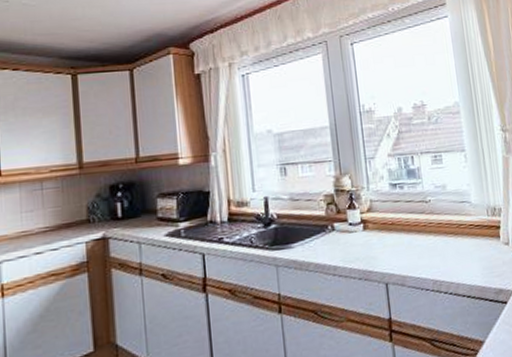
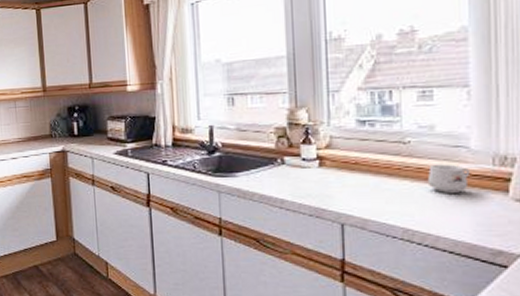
mug: none [445,217,474,244] -> present [427,164,471,193]

